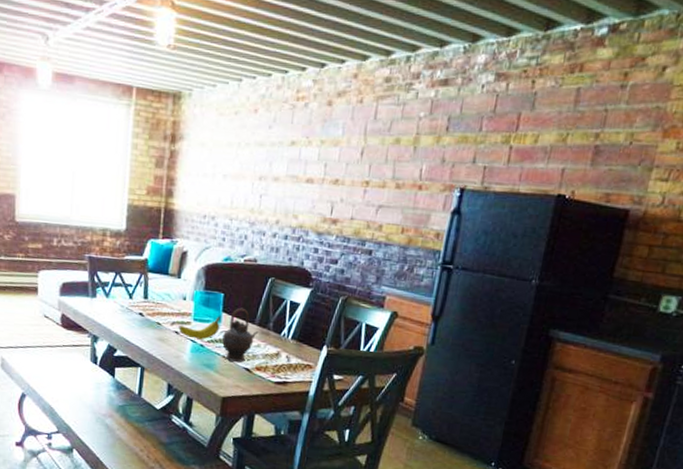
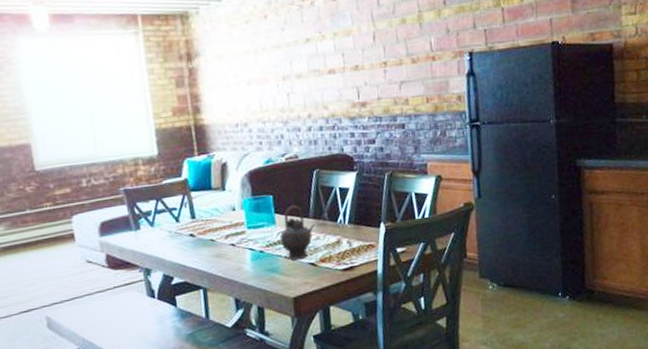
fruit: present [178,316,221,340] -> none [233,218,276,247]

